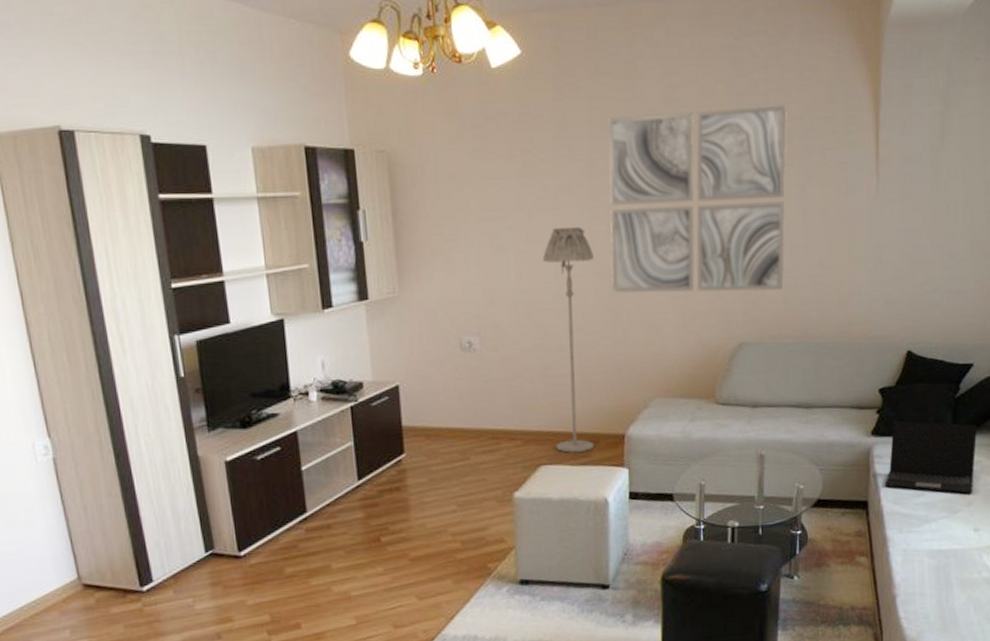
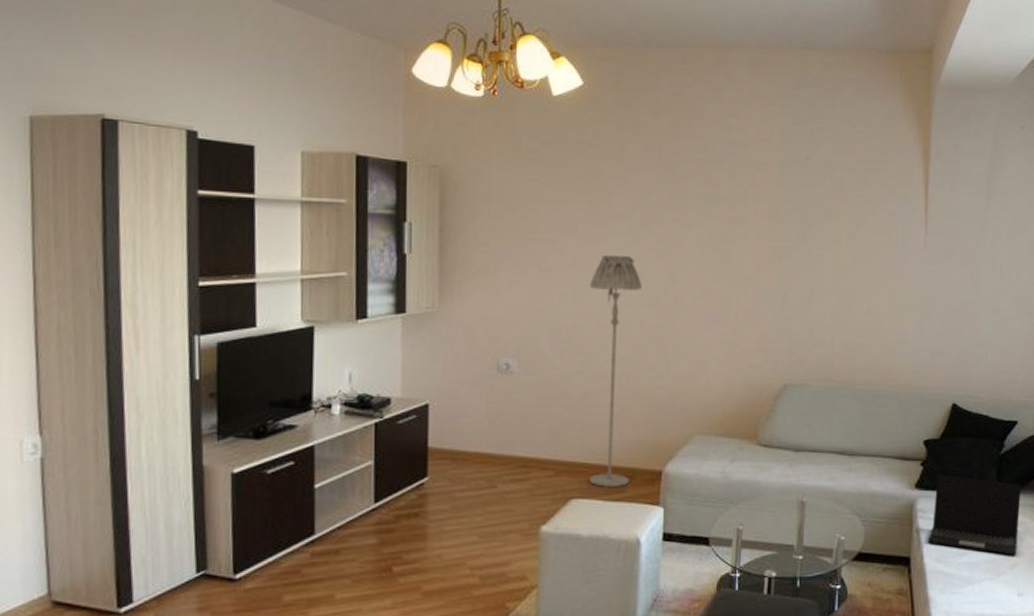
wall art: present [607,105,788,293] -> none [657,152,841,334]

